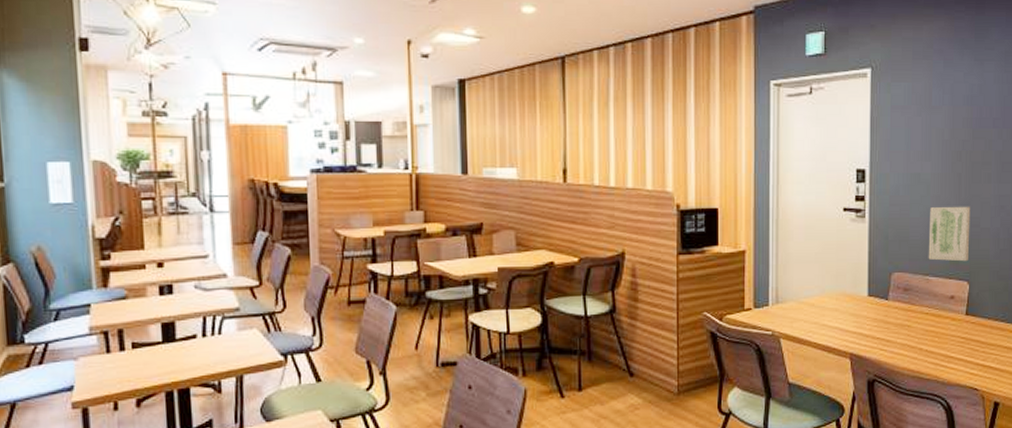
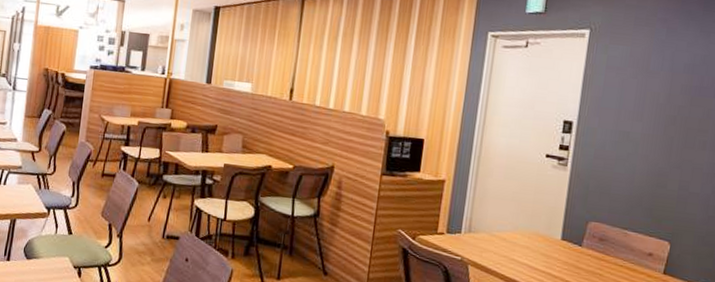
wall art: present [928,206,971,262] -> none [628,165,681,222]

